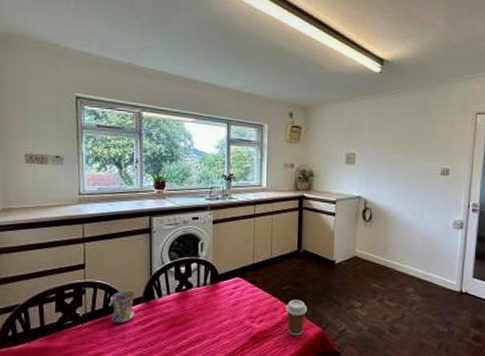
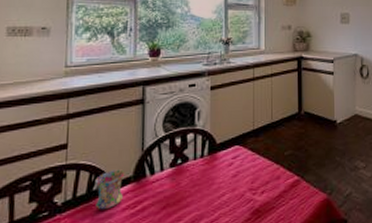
coffee cup: present [286,299,308,336] -> none [288,164,312,205]

